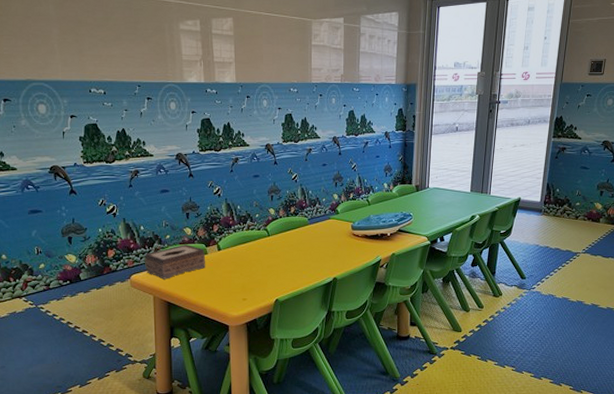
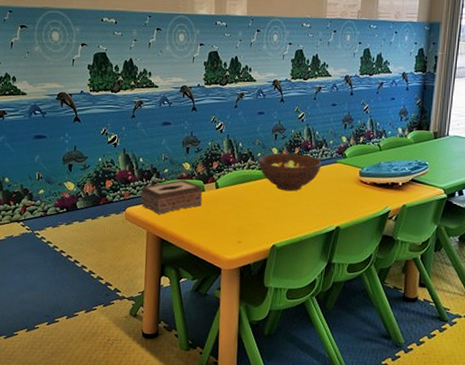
fruit bowl: none [257,212,316,248] -> present [258,153,322,192]

